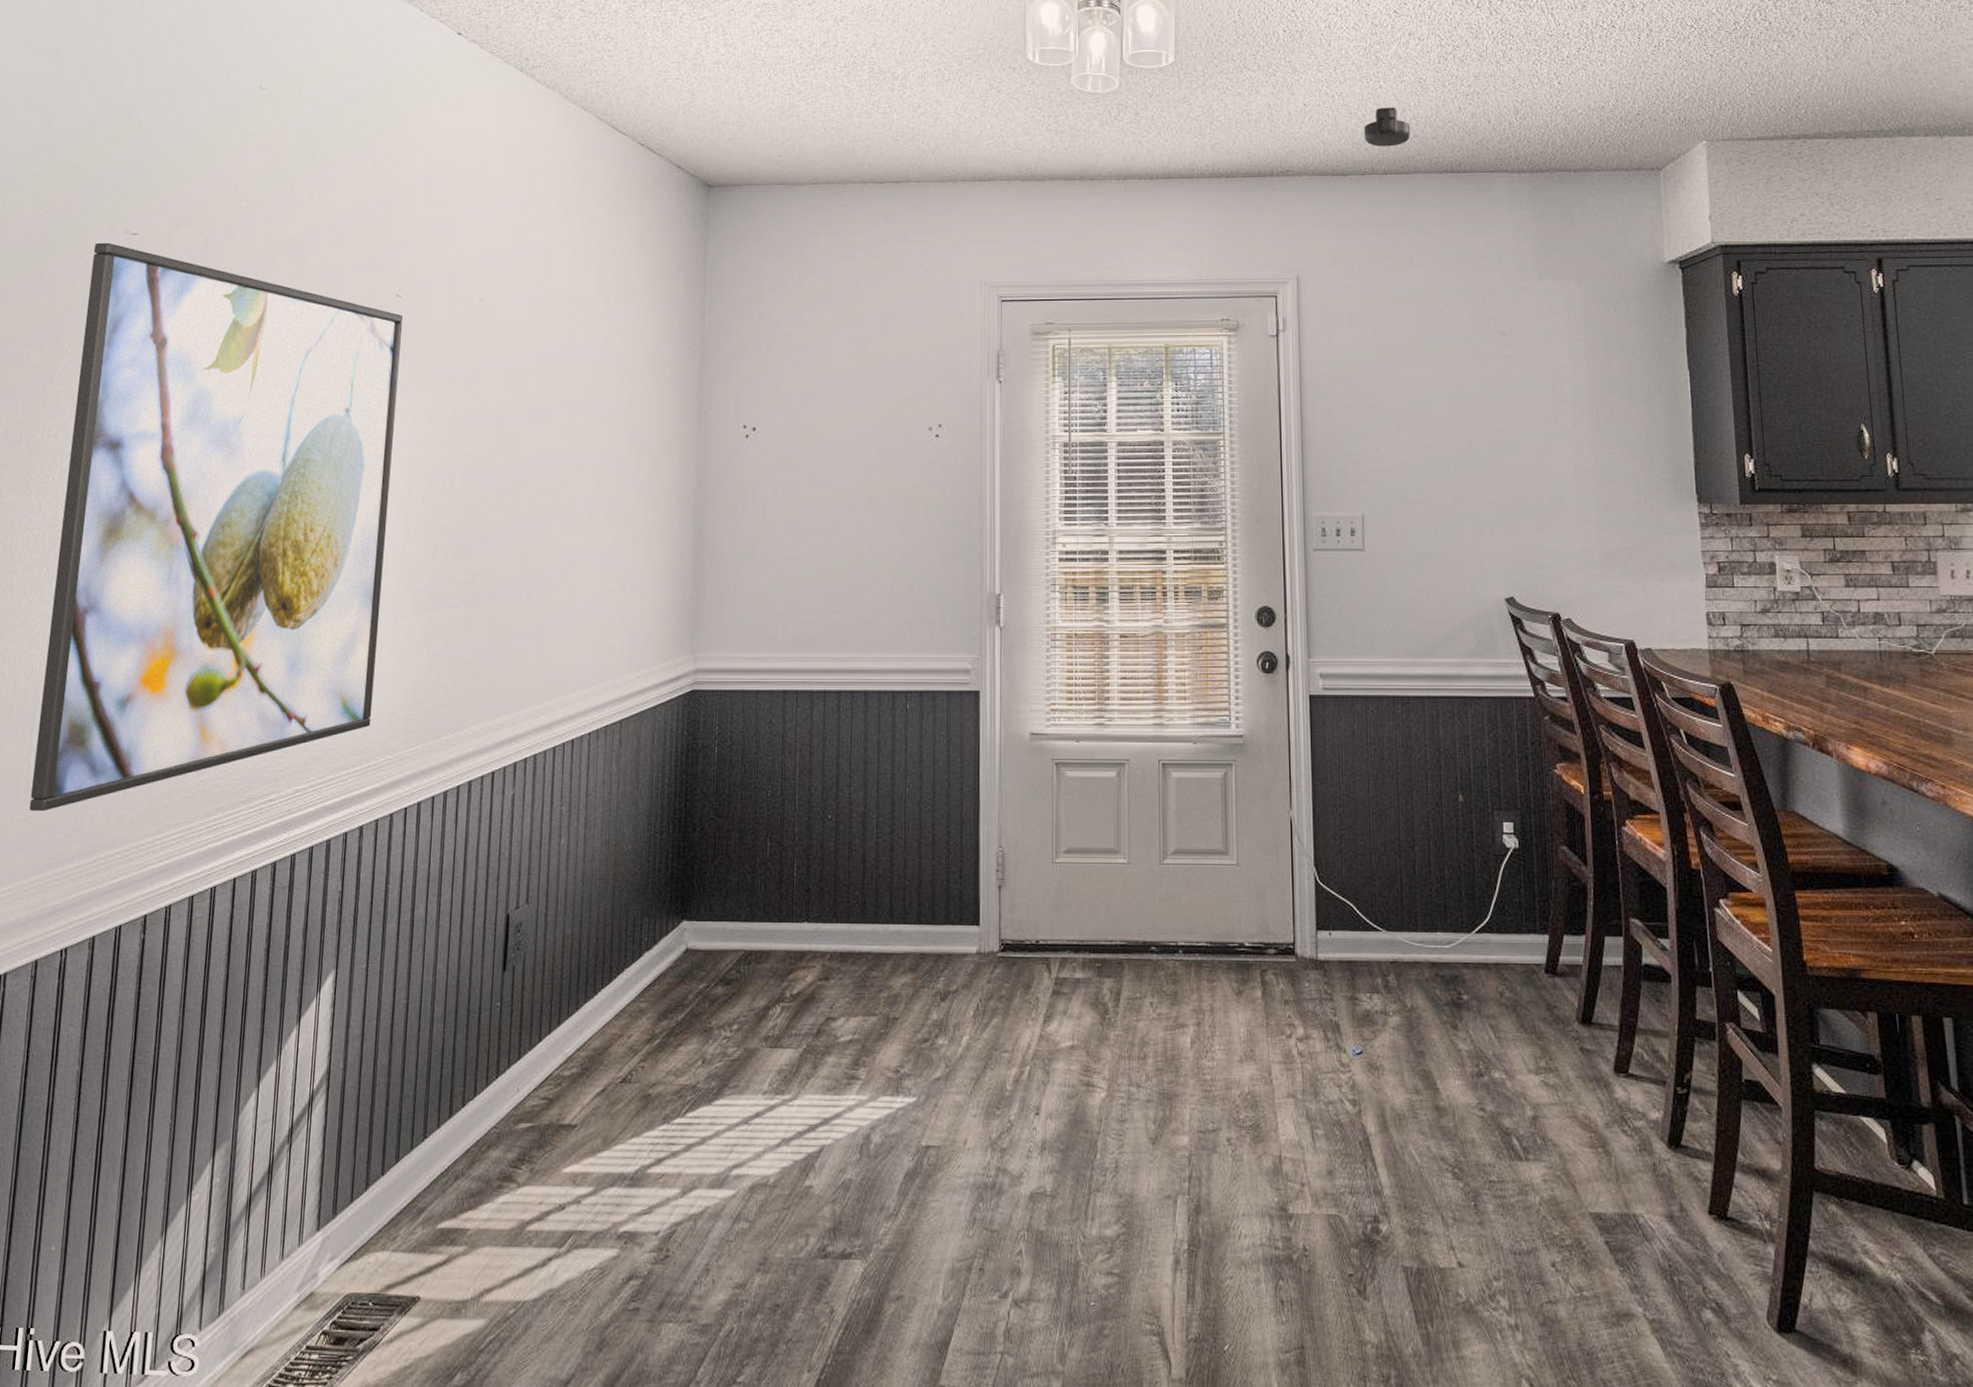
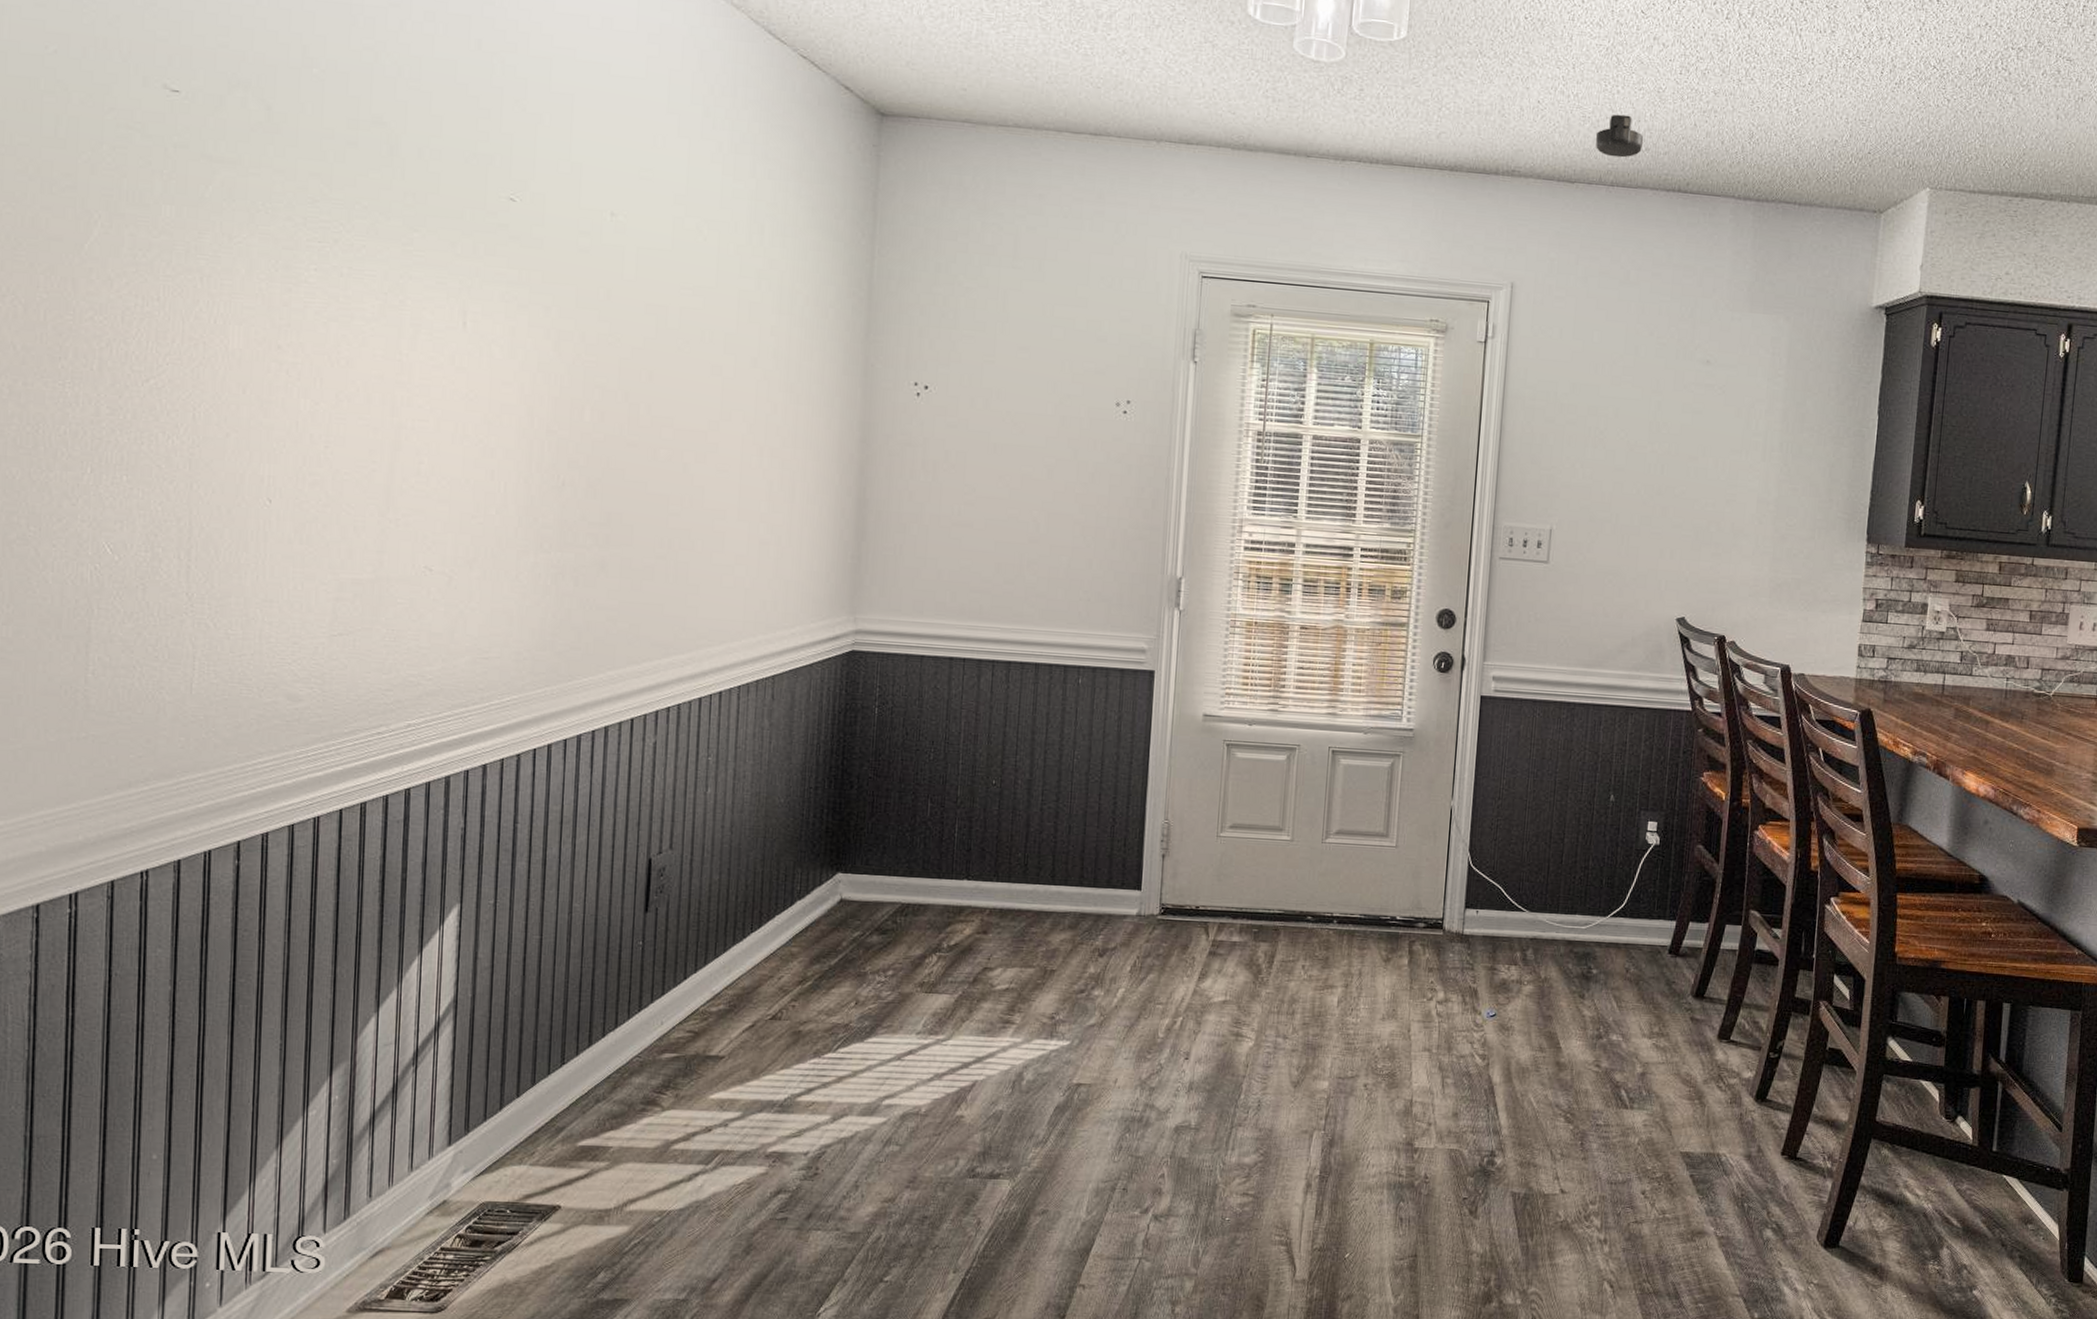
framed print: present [29,242,403,812] -> none [90,96,519,731]

